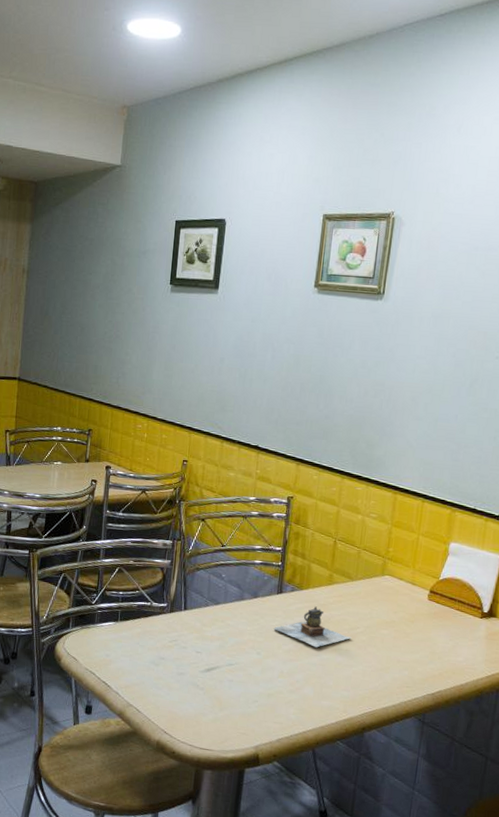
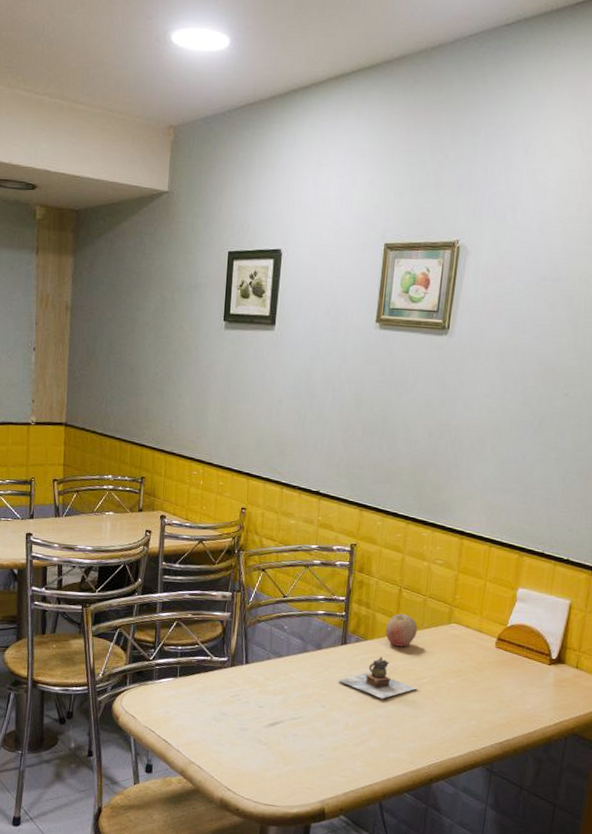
fruit: none [320,564,352,598] -> present [386,613,417,647]

